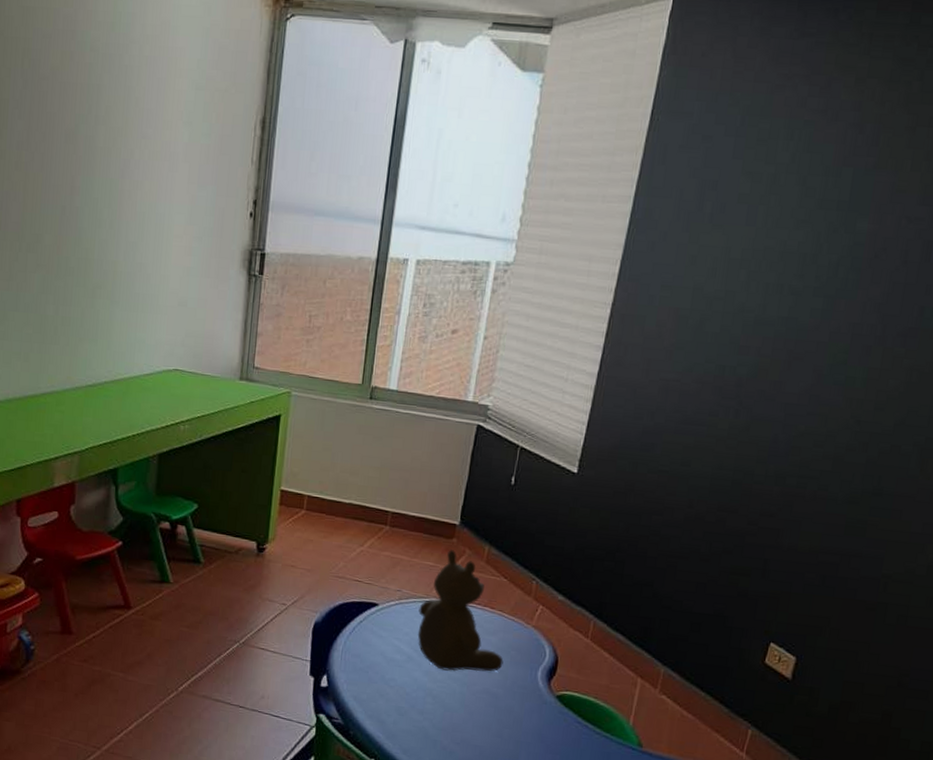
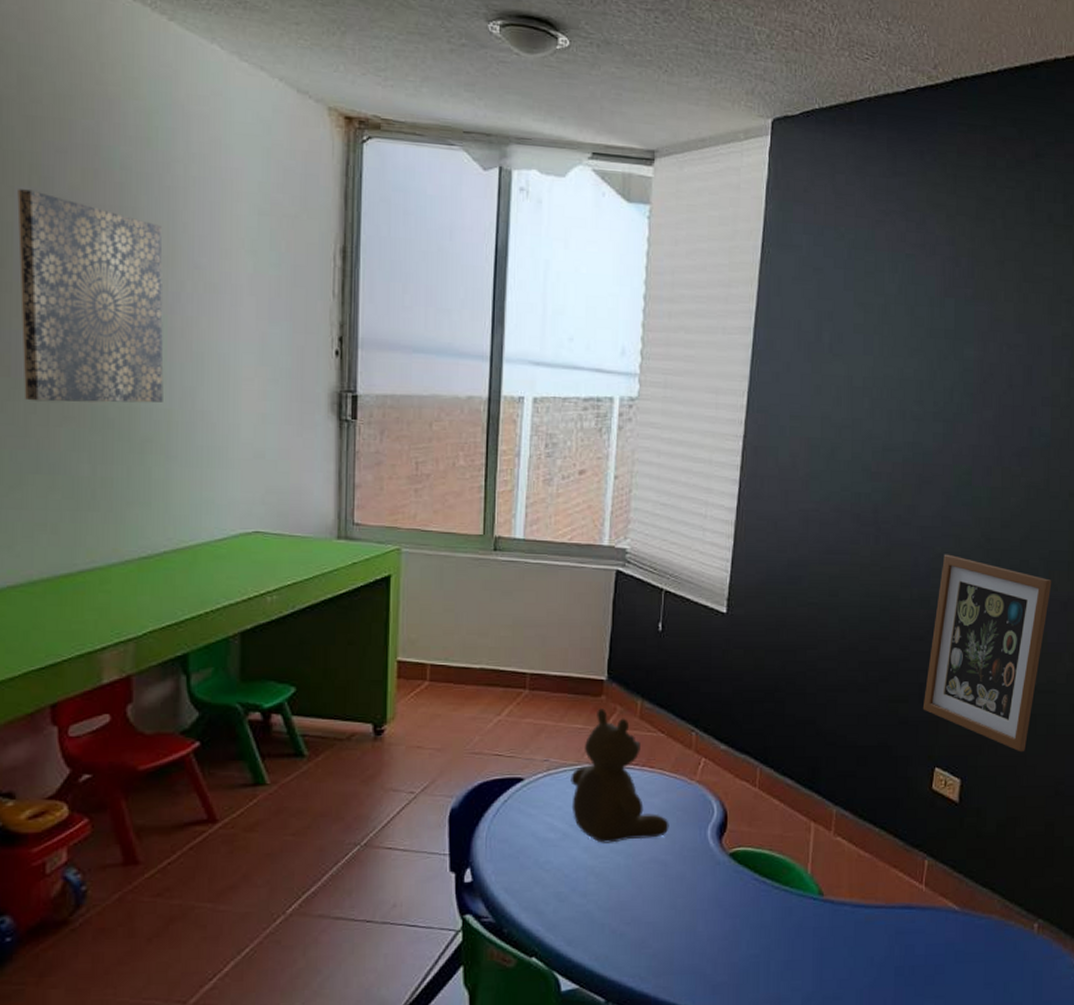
wall art: none [10,70,119,255] -> present [17,189,164,403]
wall art: none [764,433,925,639] -> present [922,554,1052,752]

